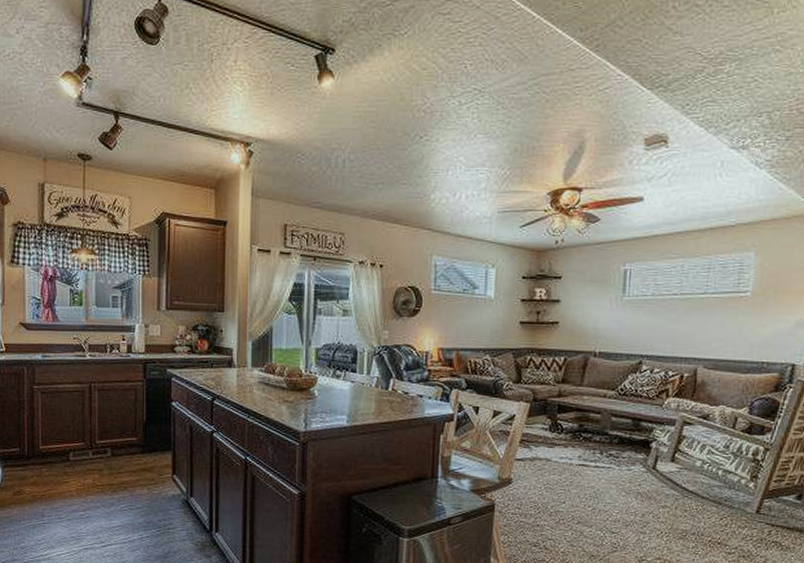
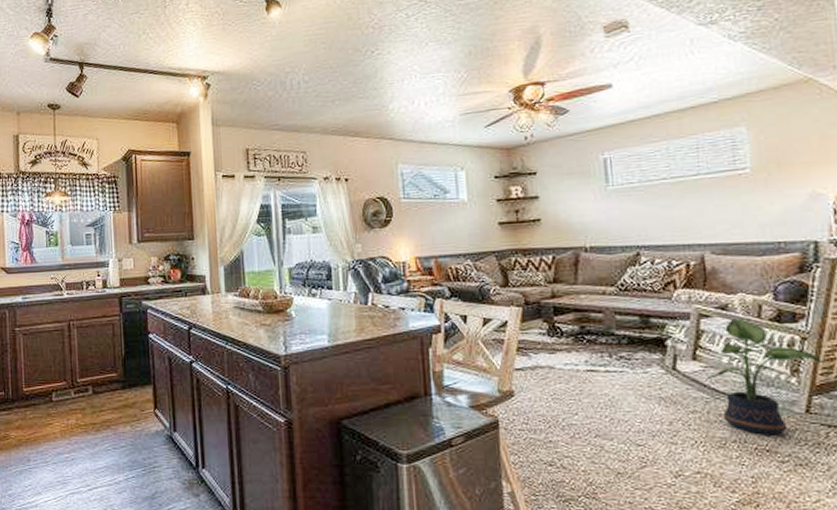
potted plant: none [680,428,778,531] -> present [707,318,822,435]

